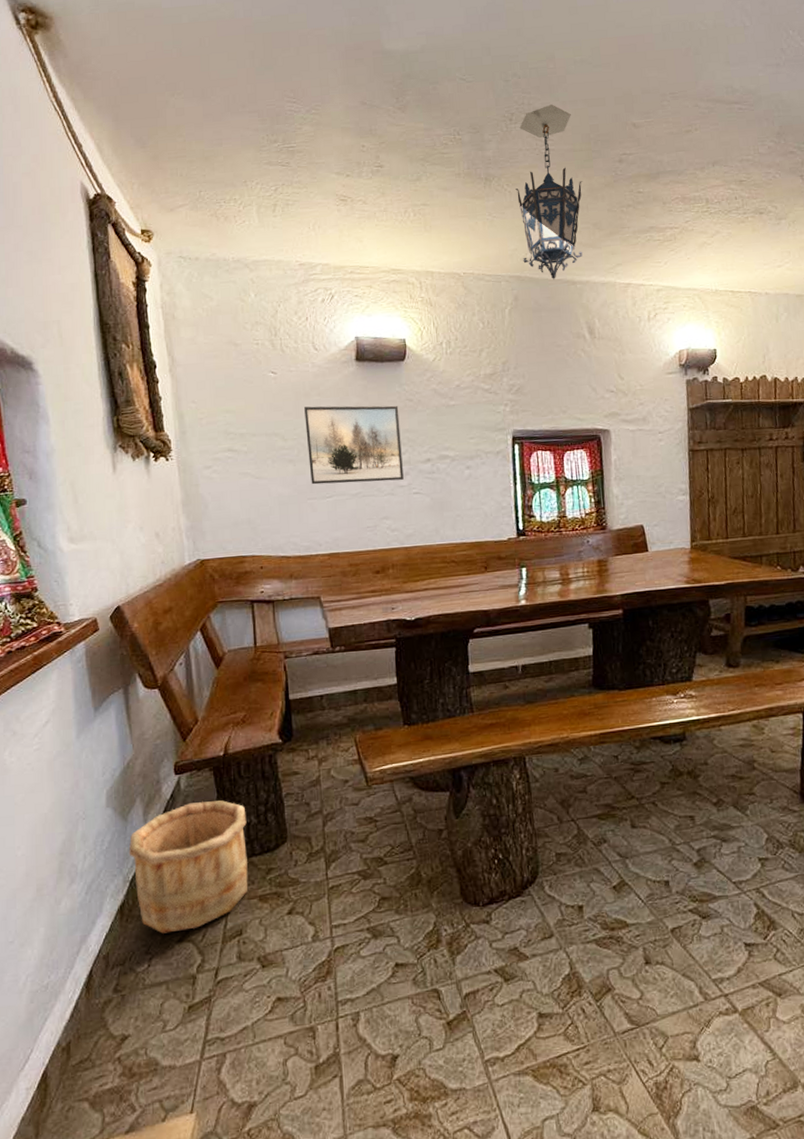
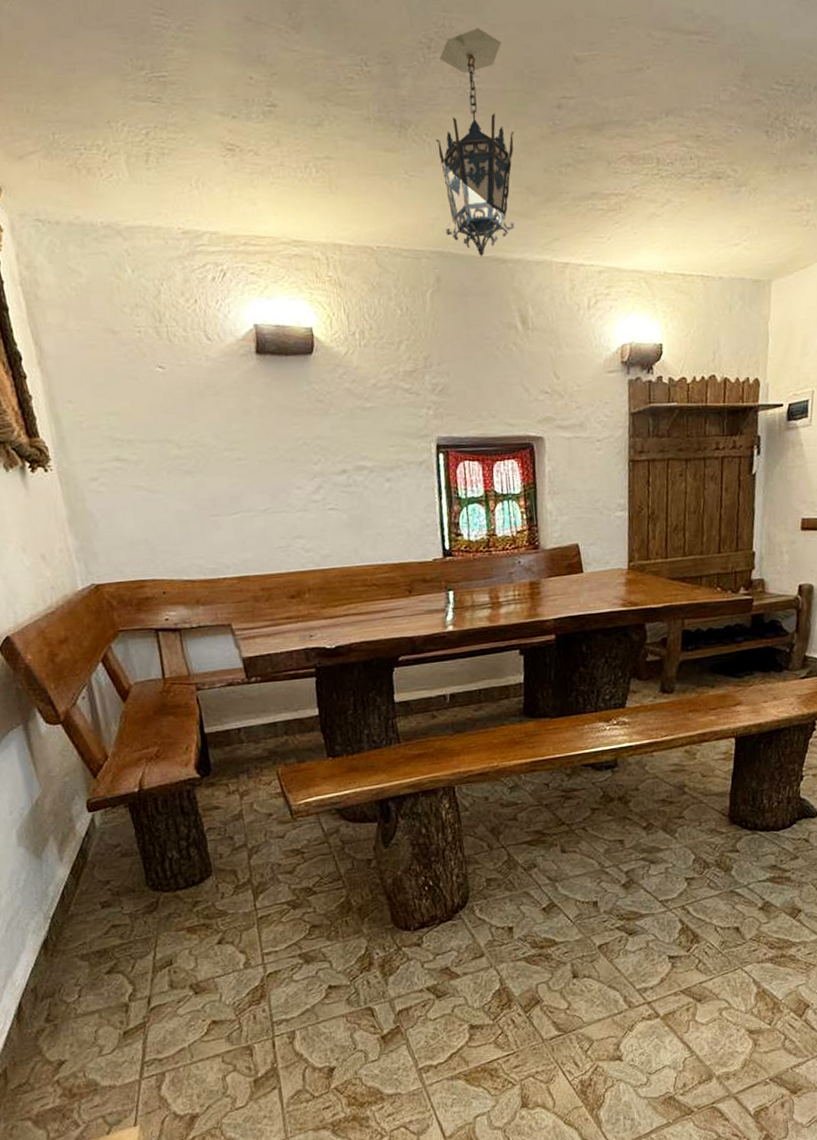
wooden bucket: present [128,800,248,934] -> none [46,836,175,966]
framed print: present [304,405,404,485] -> none [200,407,317,500]

